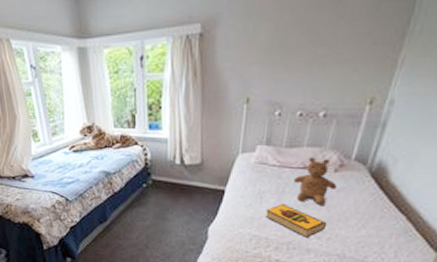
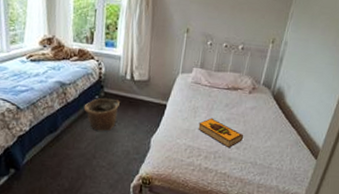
basket: none [131,186,170,221] -> present [83,98,120,131]
teddy bear: present [293,157,337,207] -> none [219,80,251,121]

